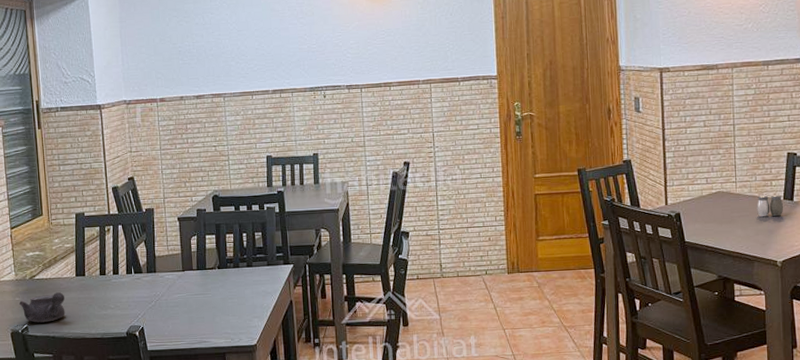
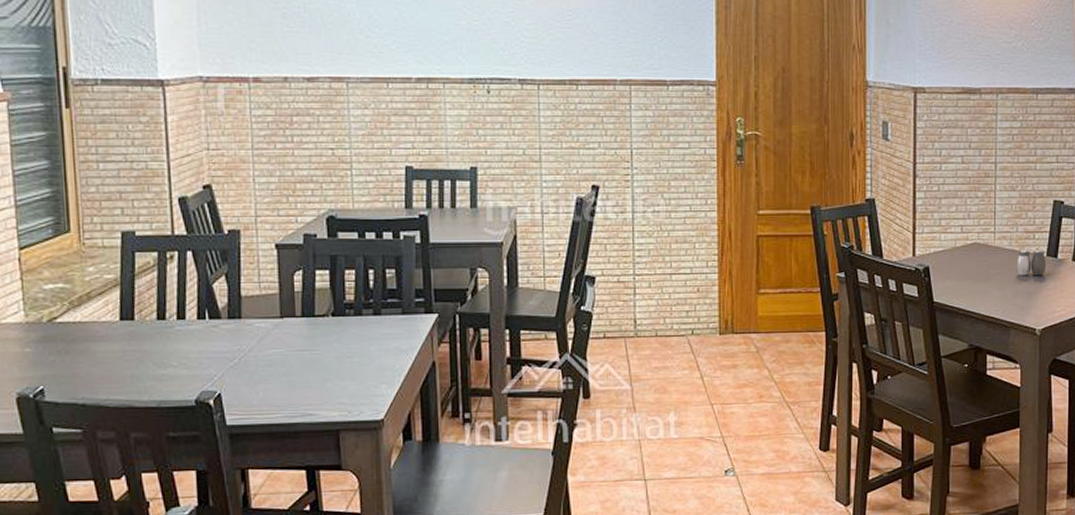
teapot: present [19,292,65,323] -> none [31,342,103,384]

